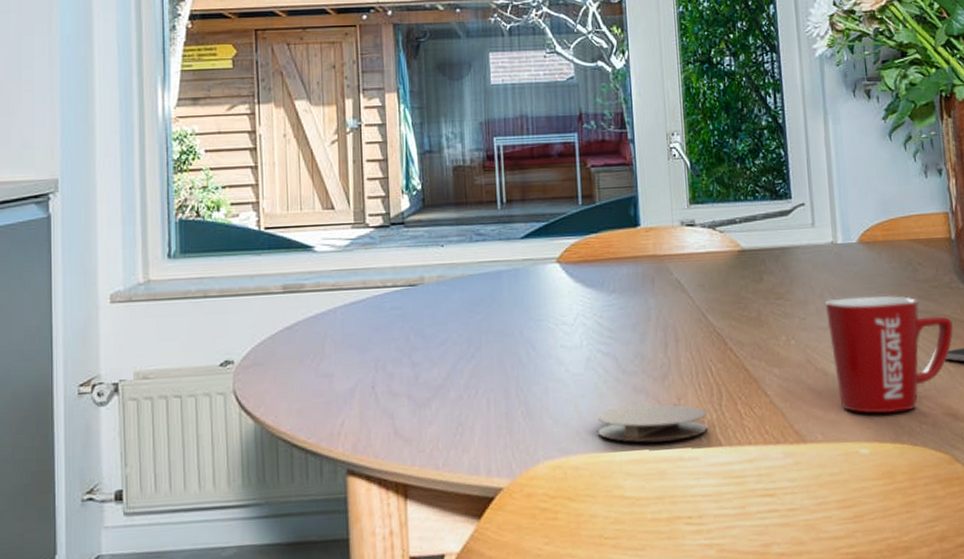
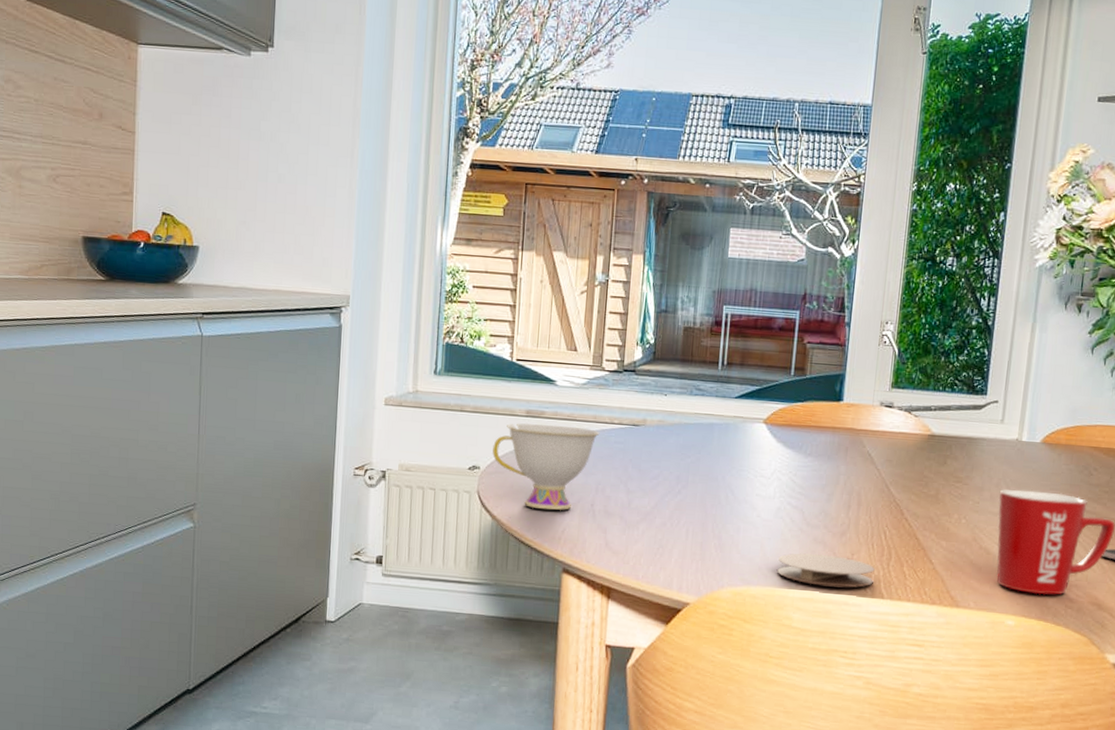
teacup: none [247,297,372,402] -> present [492,423,600,510]

